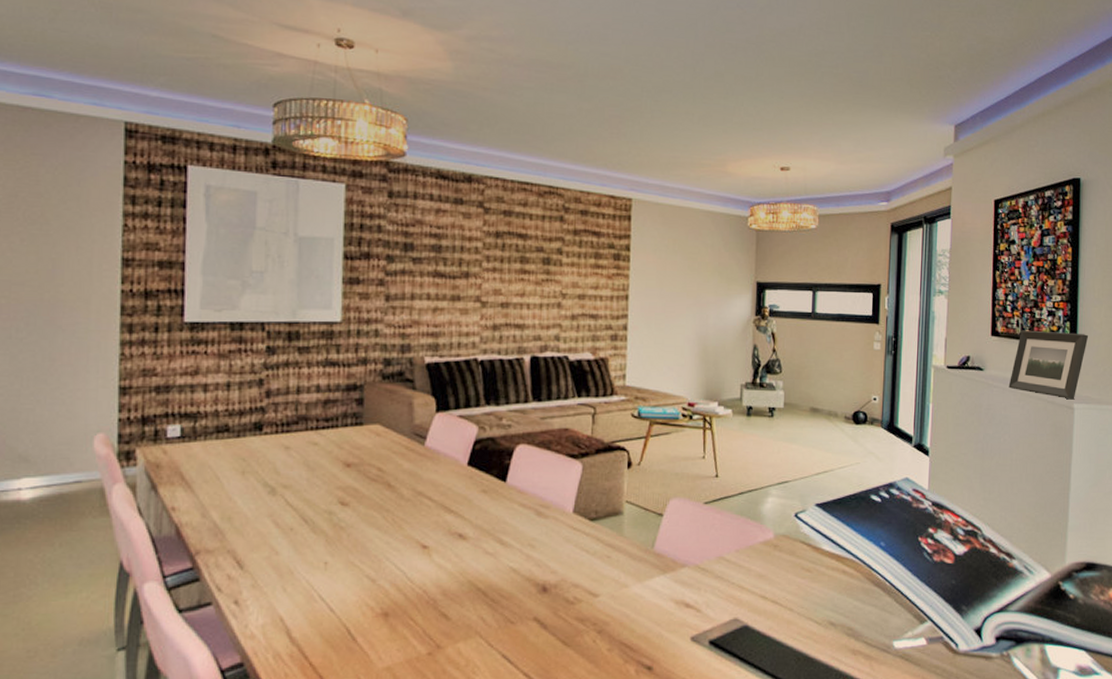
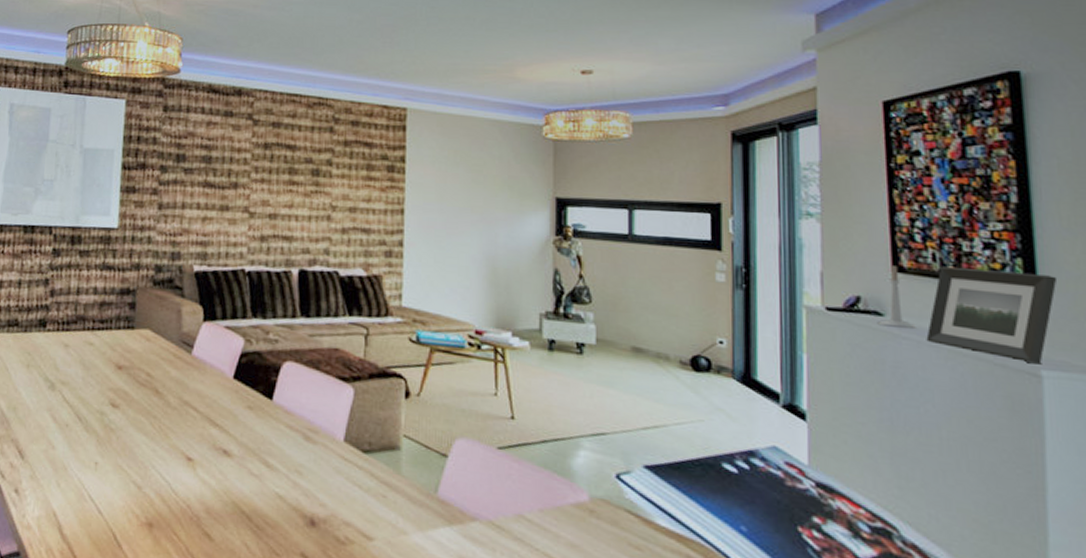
candlestick: none [979,331,1003,380] -> present [877,266,916,330]

